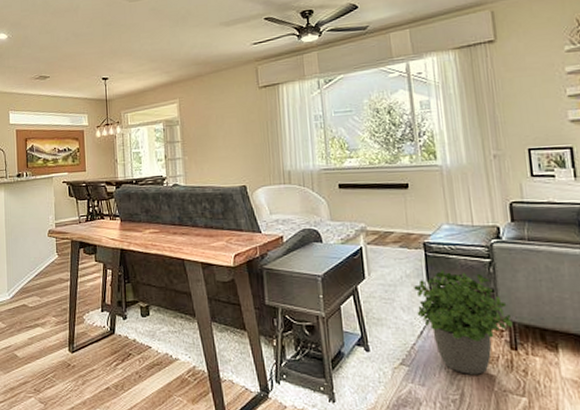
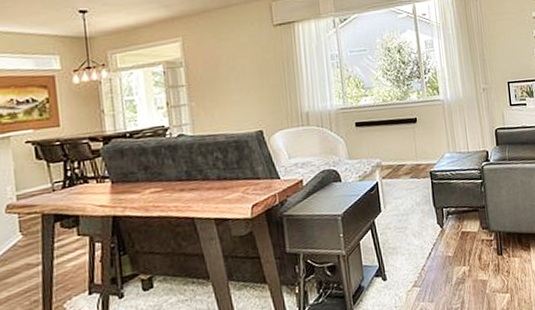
potted plant: present [414,269,513,375] -> none [423,194,499,284]

